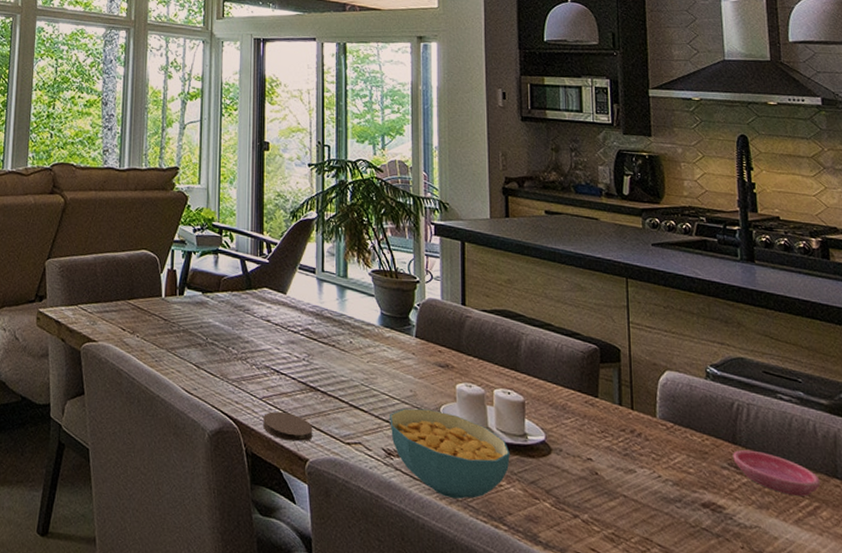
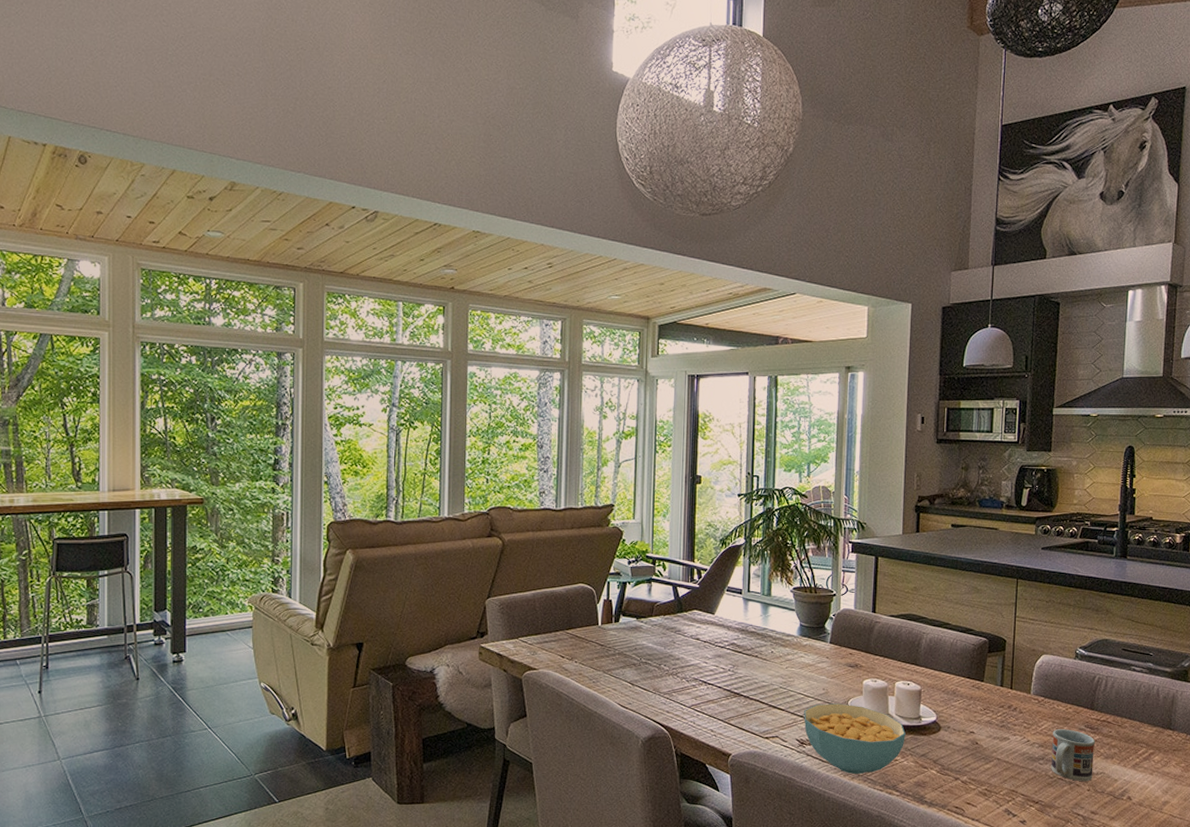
coaster: present [262,411,313,442] -> none [690,717,736,740]
cup: none [689,464,746,536] -> present [1051,729,1096,781]
saucer: present [733,449,820,496] -> none [1089,713,1156,746]

